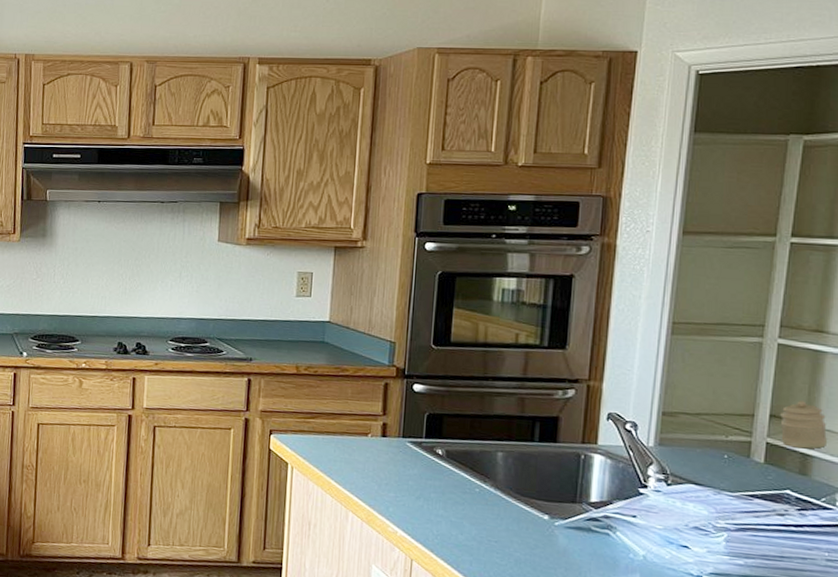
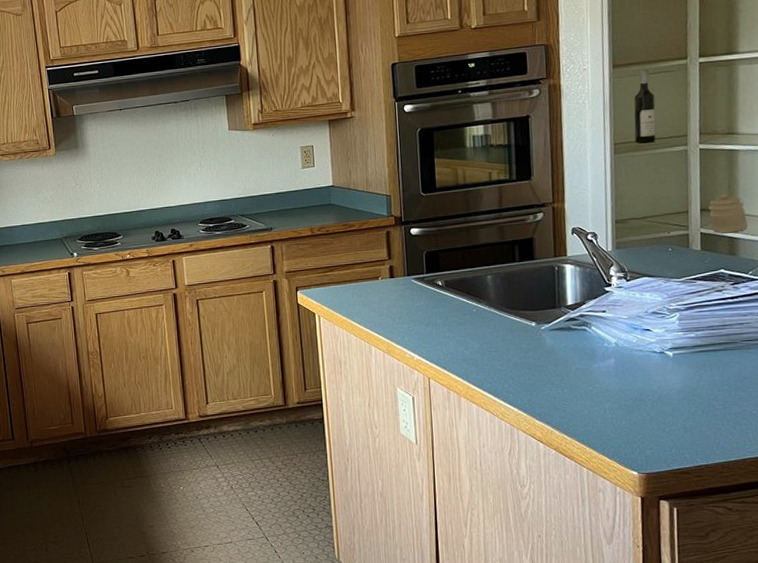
bottle: none [699,241,730,328] -> present [633,69,656,144]

